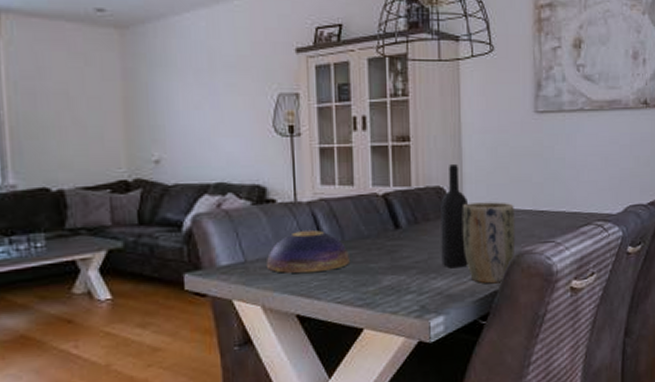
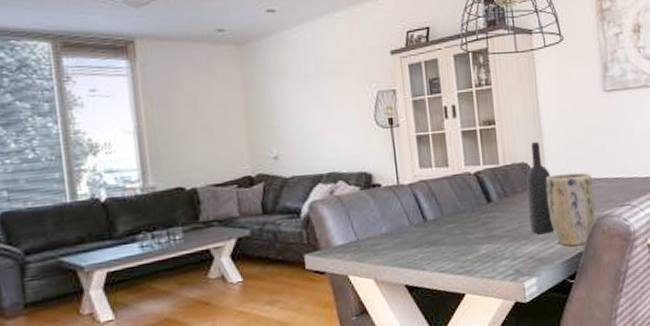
decorative bowl: present [266,229,351,273] -> none [375,208,450,249]

